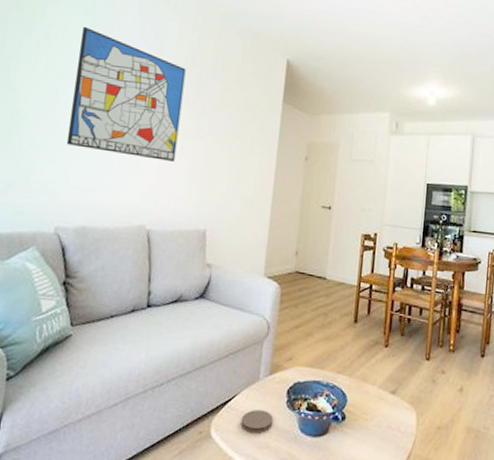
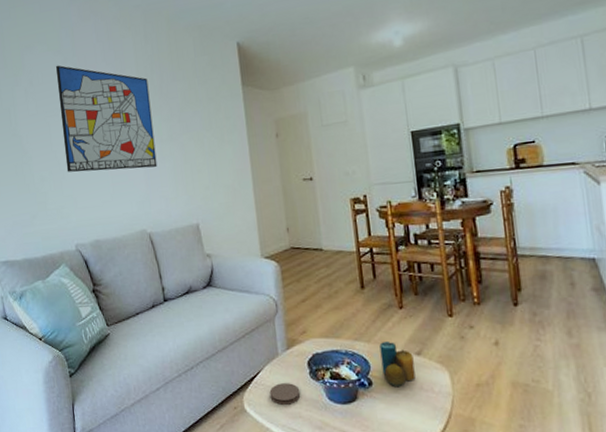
candle: none [357,378,388,424] -> present [379,342,416,388]

